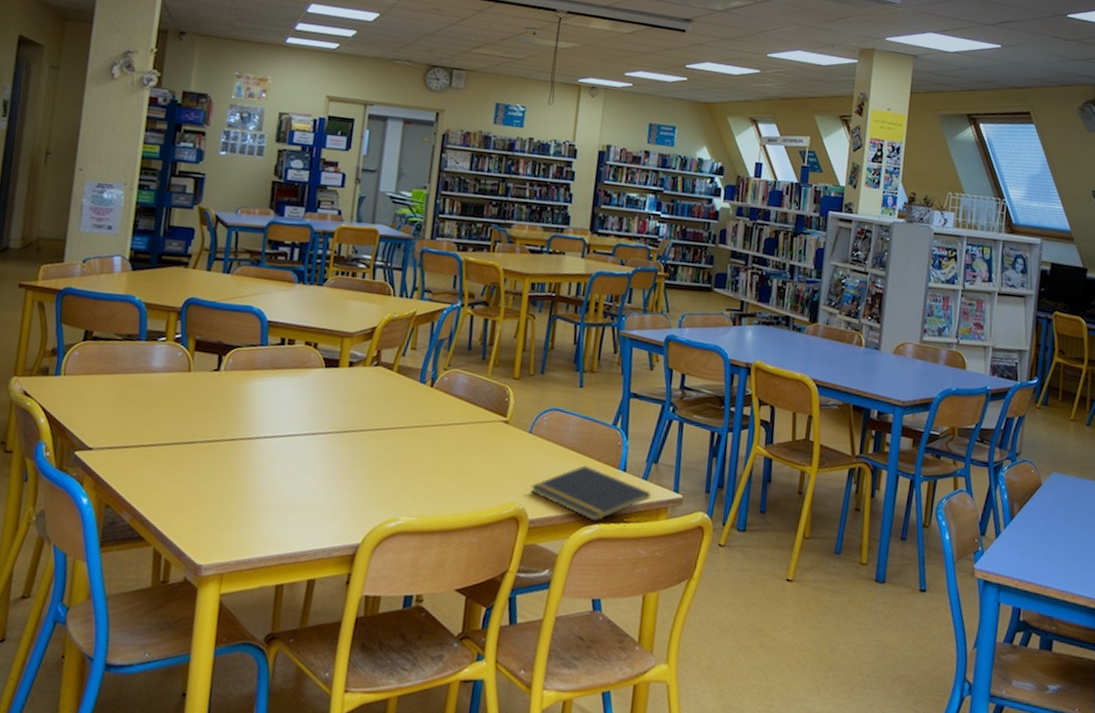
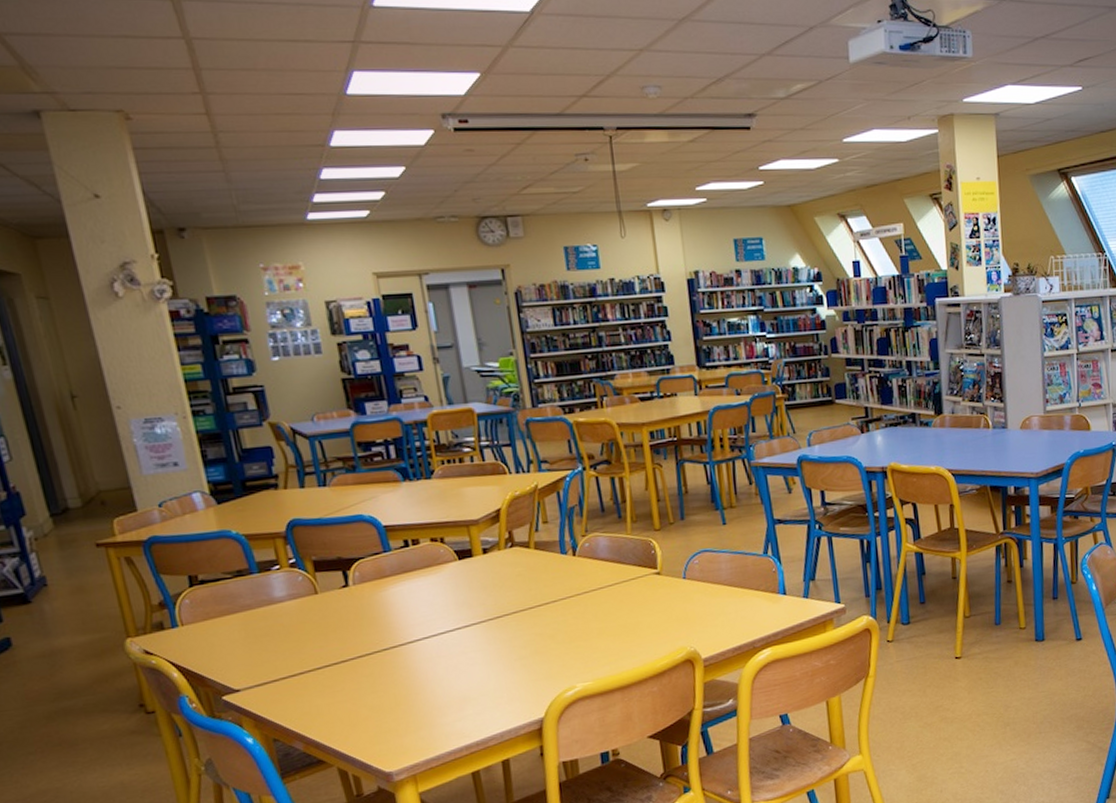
notepad: present [530,465,651,522] -> none [697,597,815,647]

